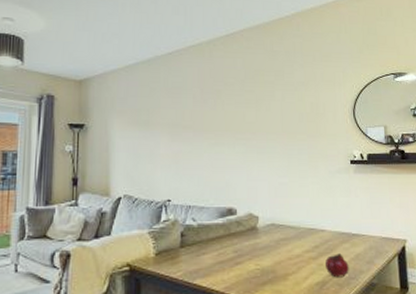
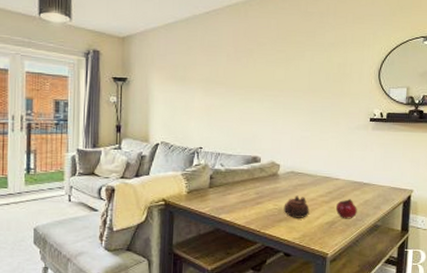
teapot: none [266,252,296,280] -> present [283,195,310,218]

